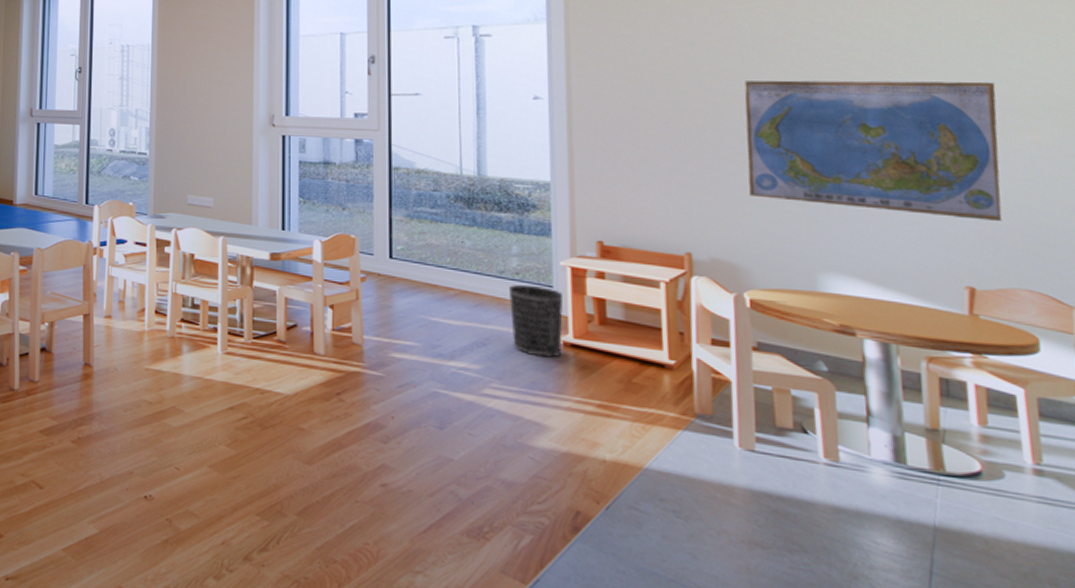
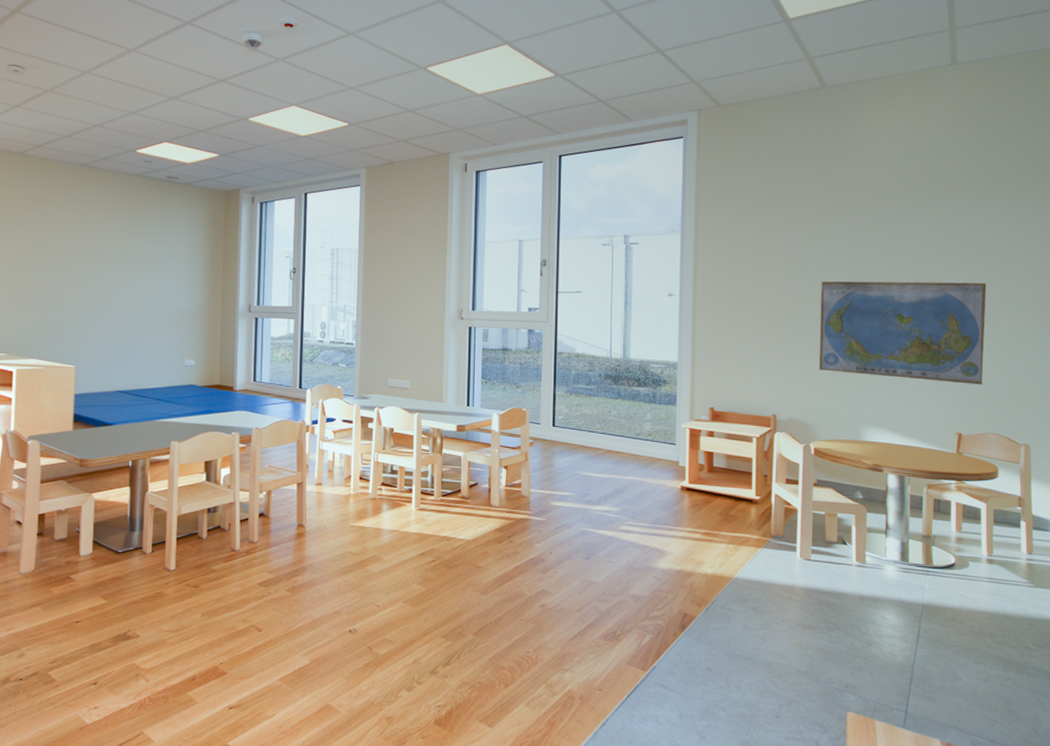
wastebasket: present [508,284,564,358] -> none [642,443,683,499]

